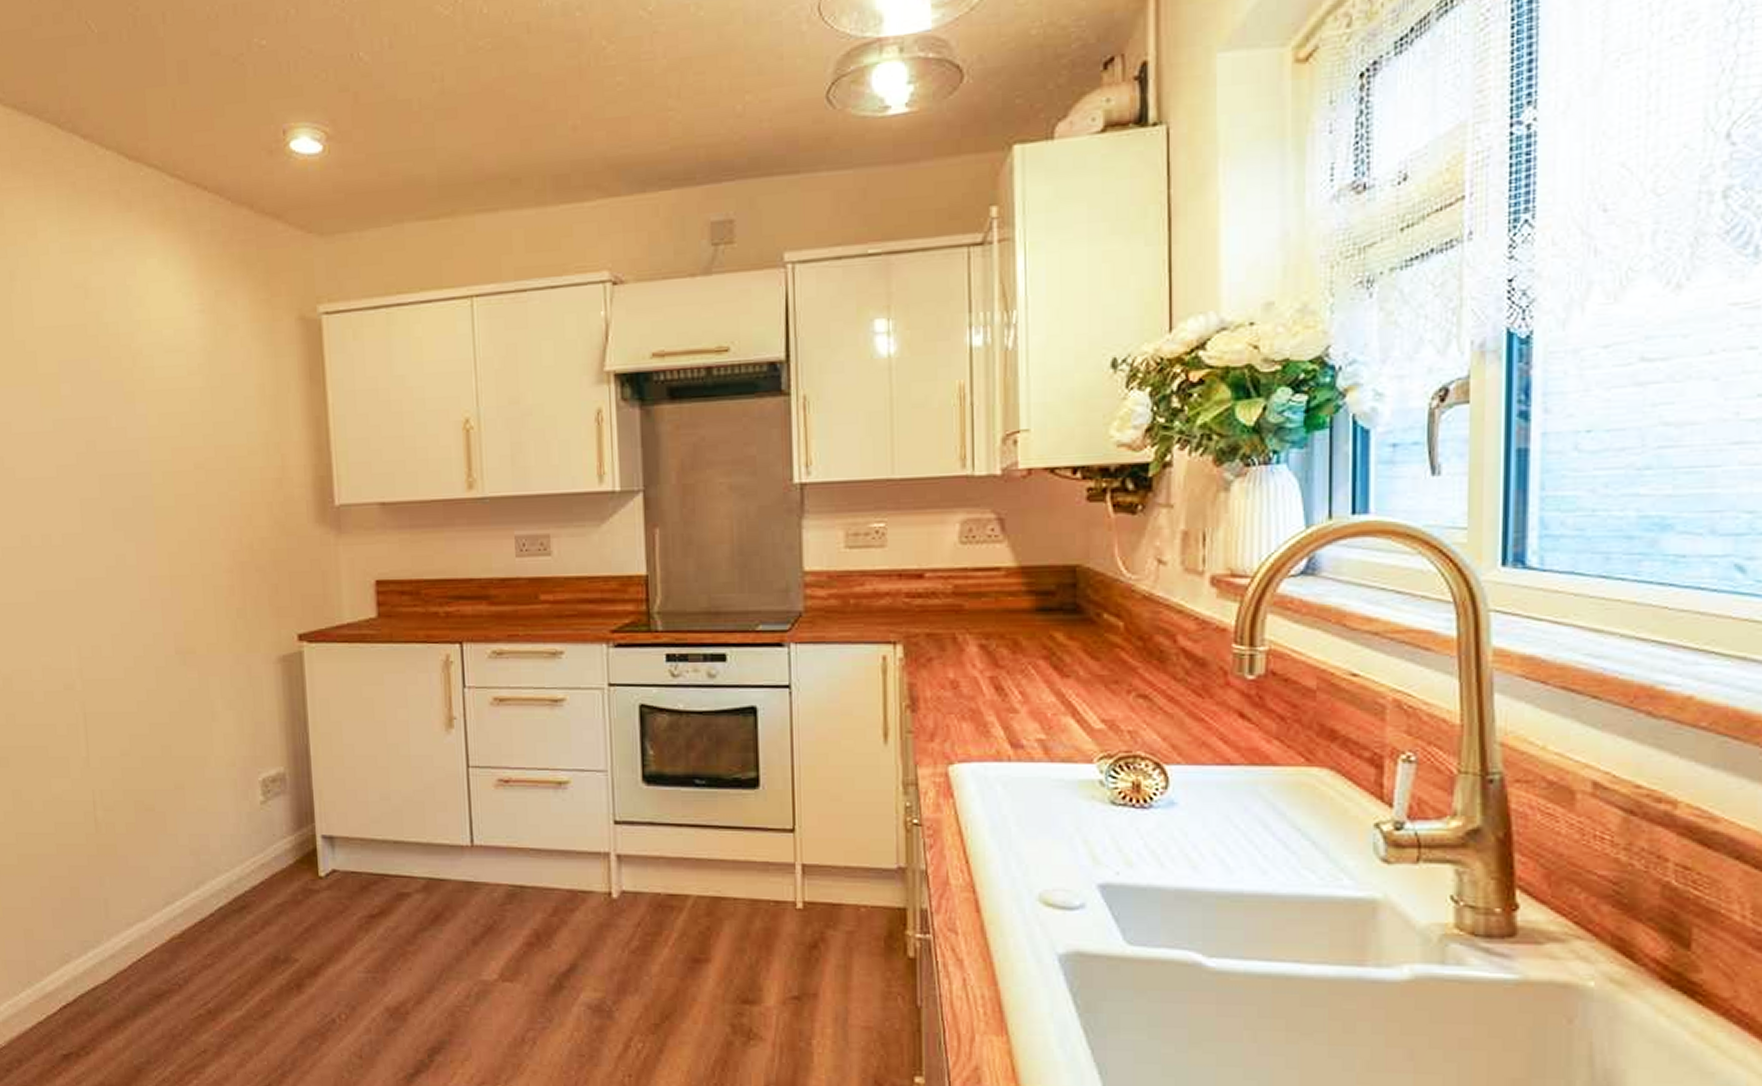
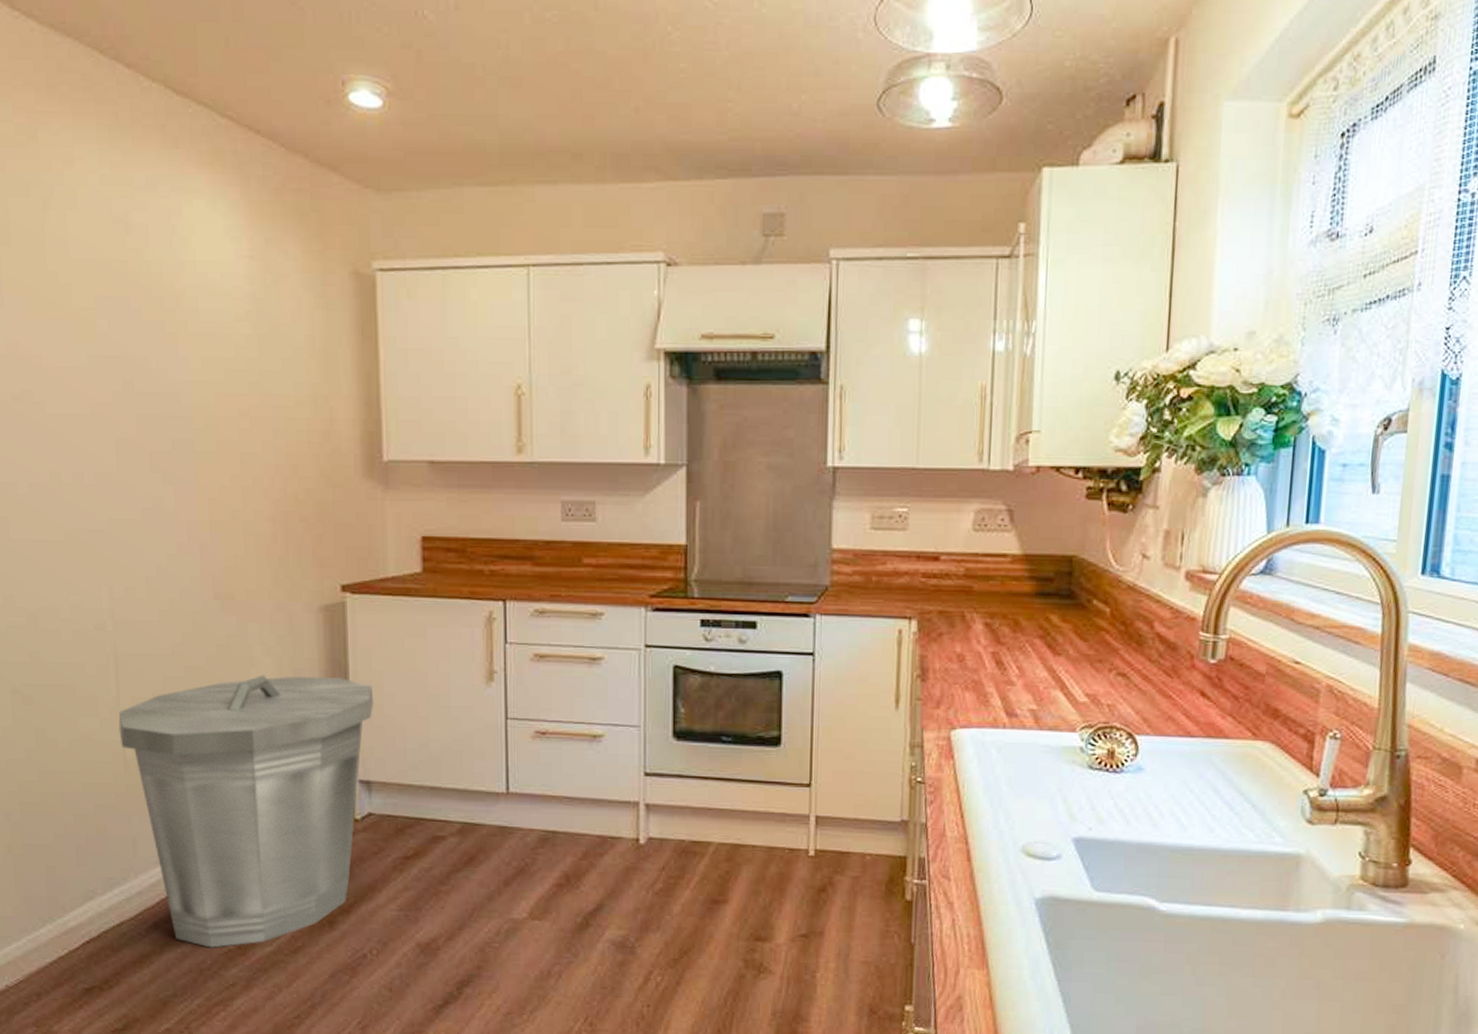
trash can: none [89,729,334,1013] -> present [118,674,374,948]

